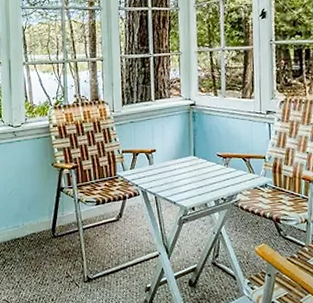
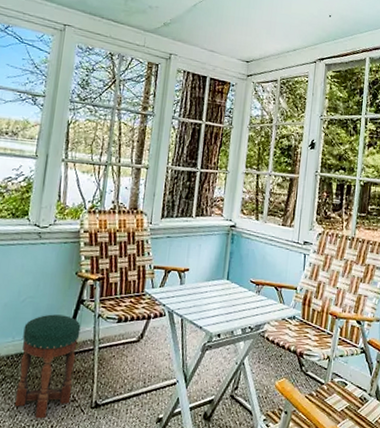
stool: none [14,203,65,294] -> present [14,314,81,419]

